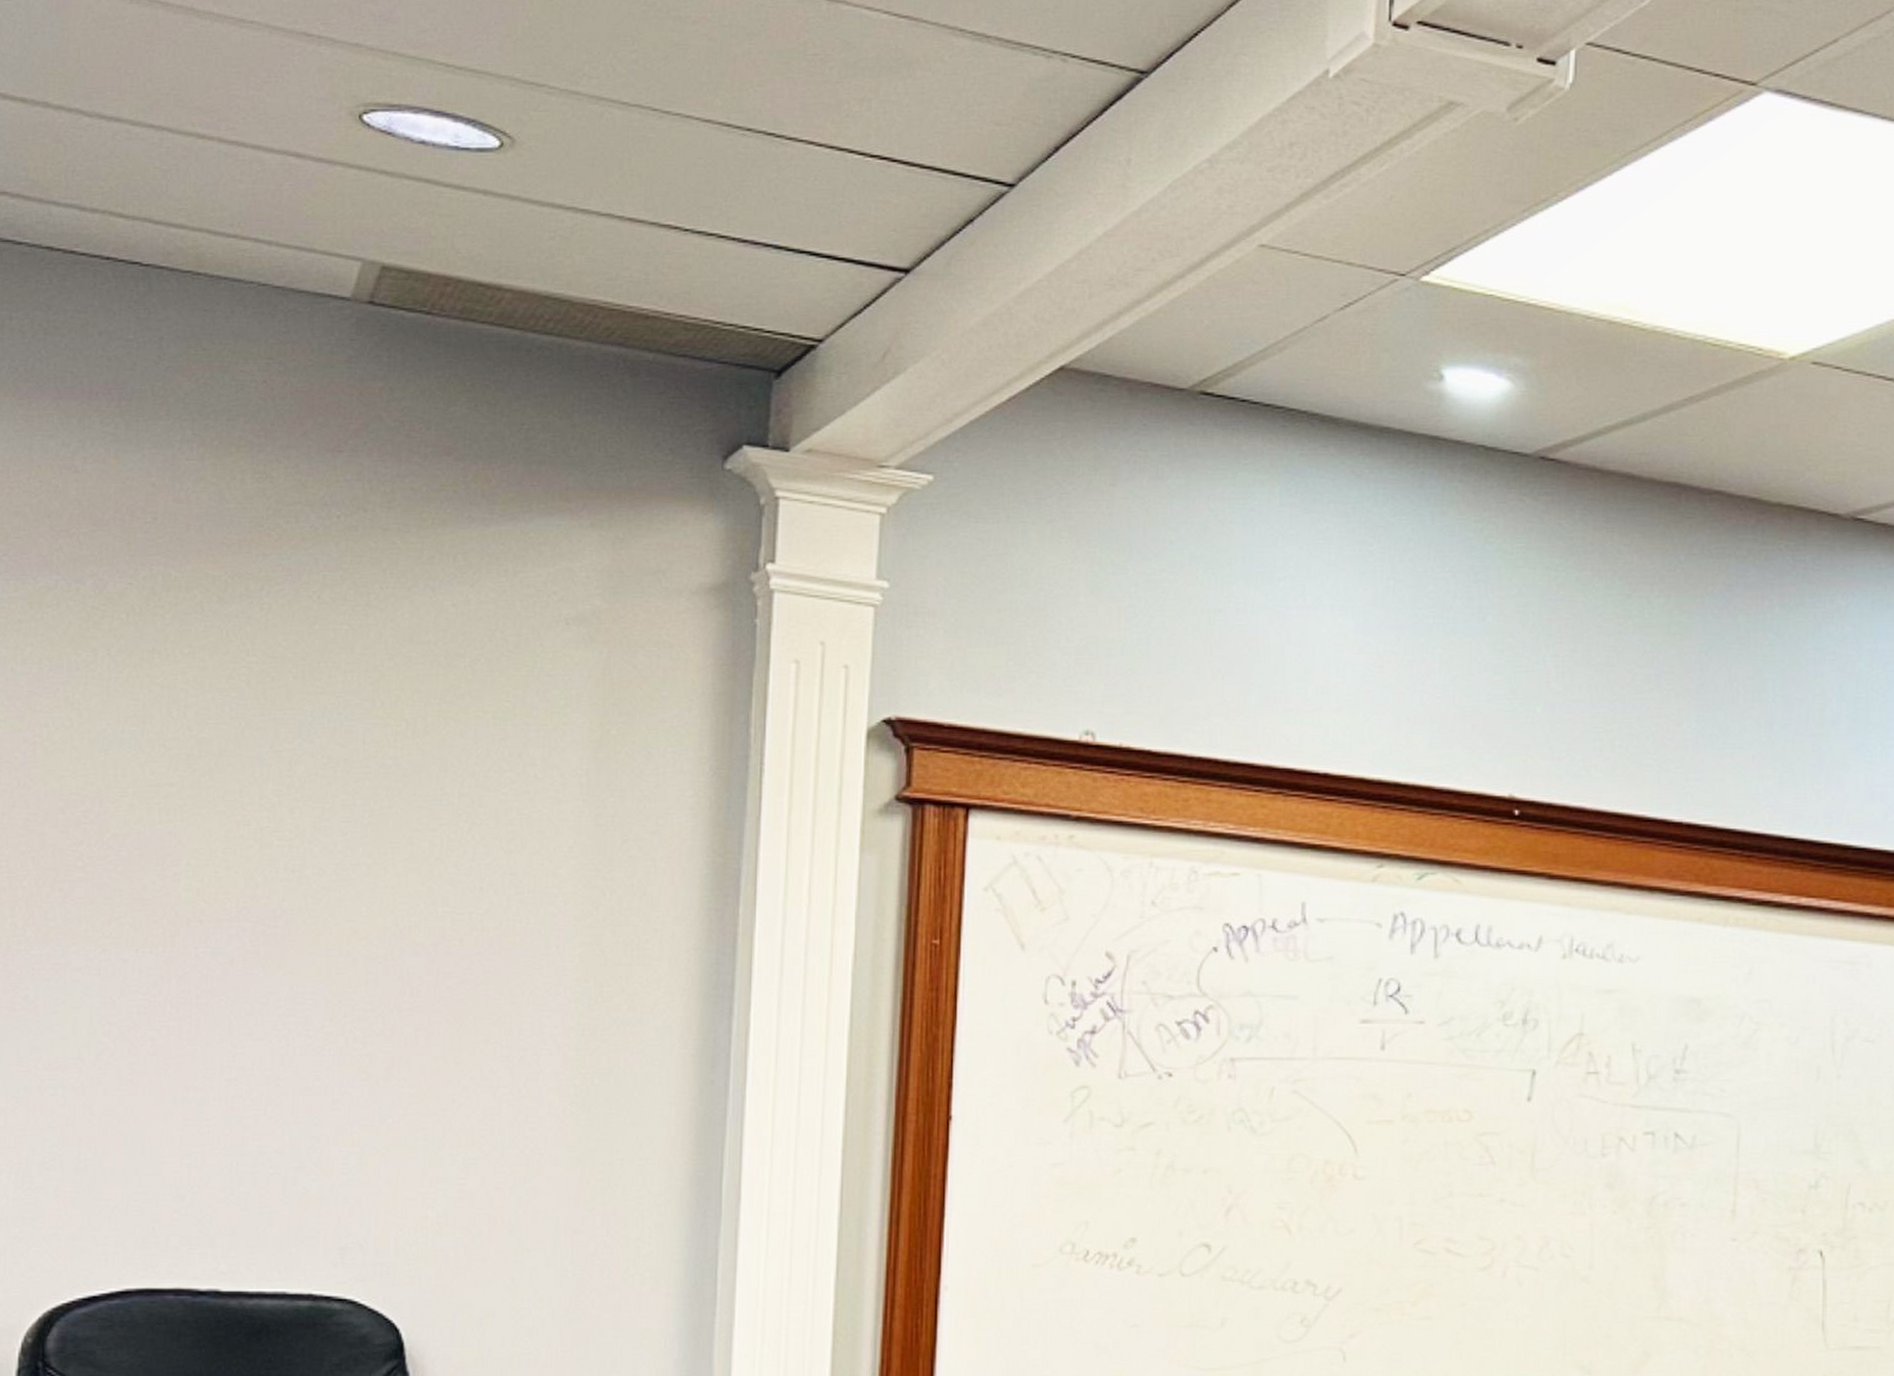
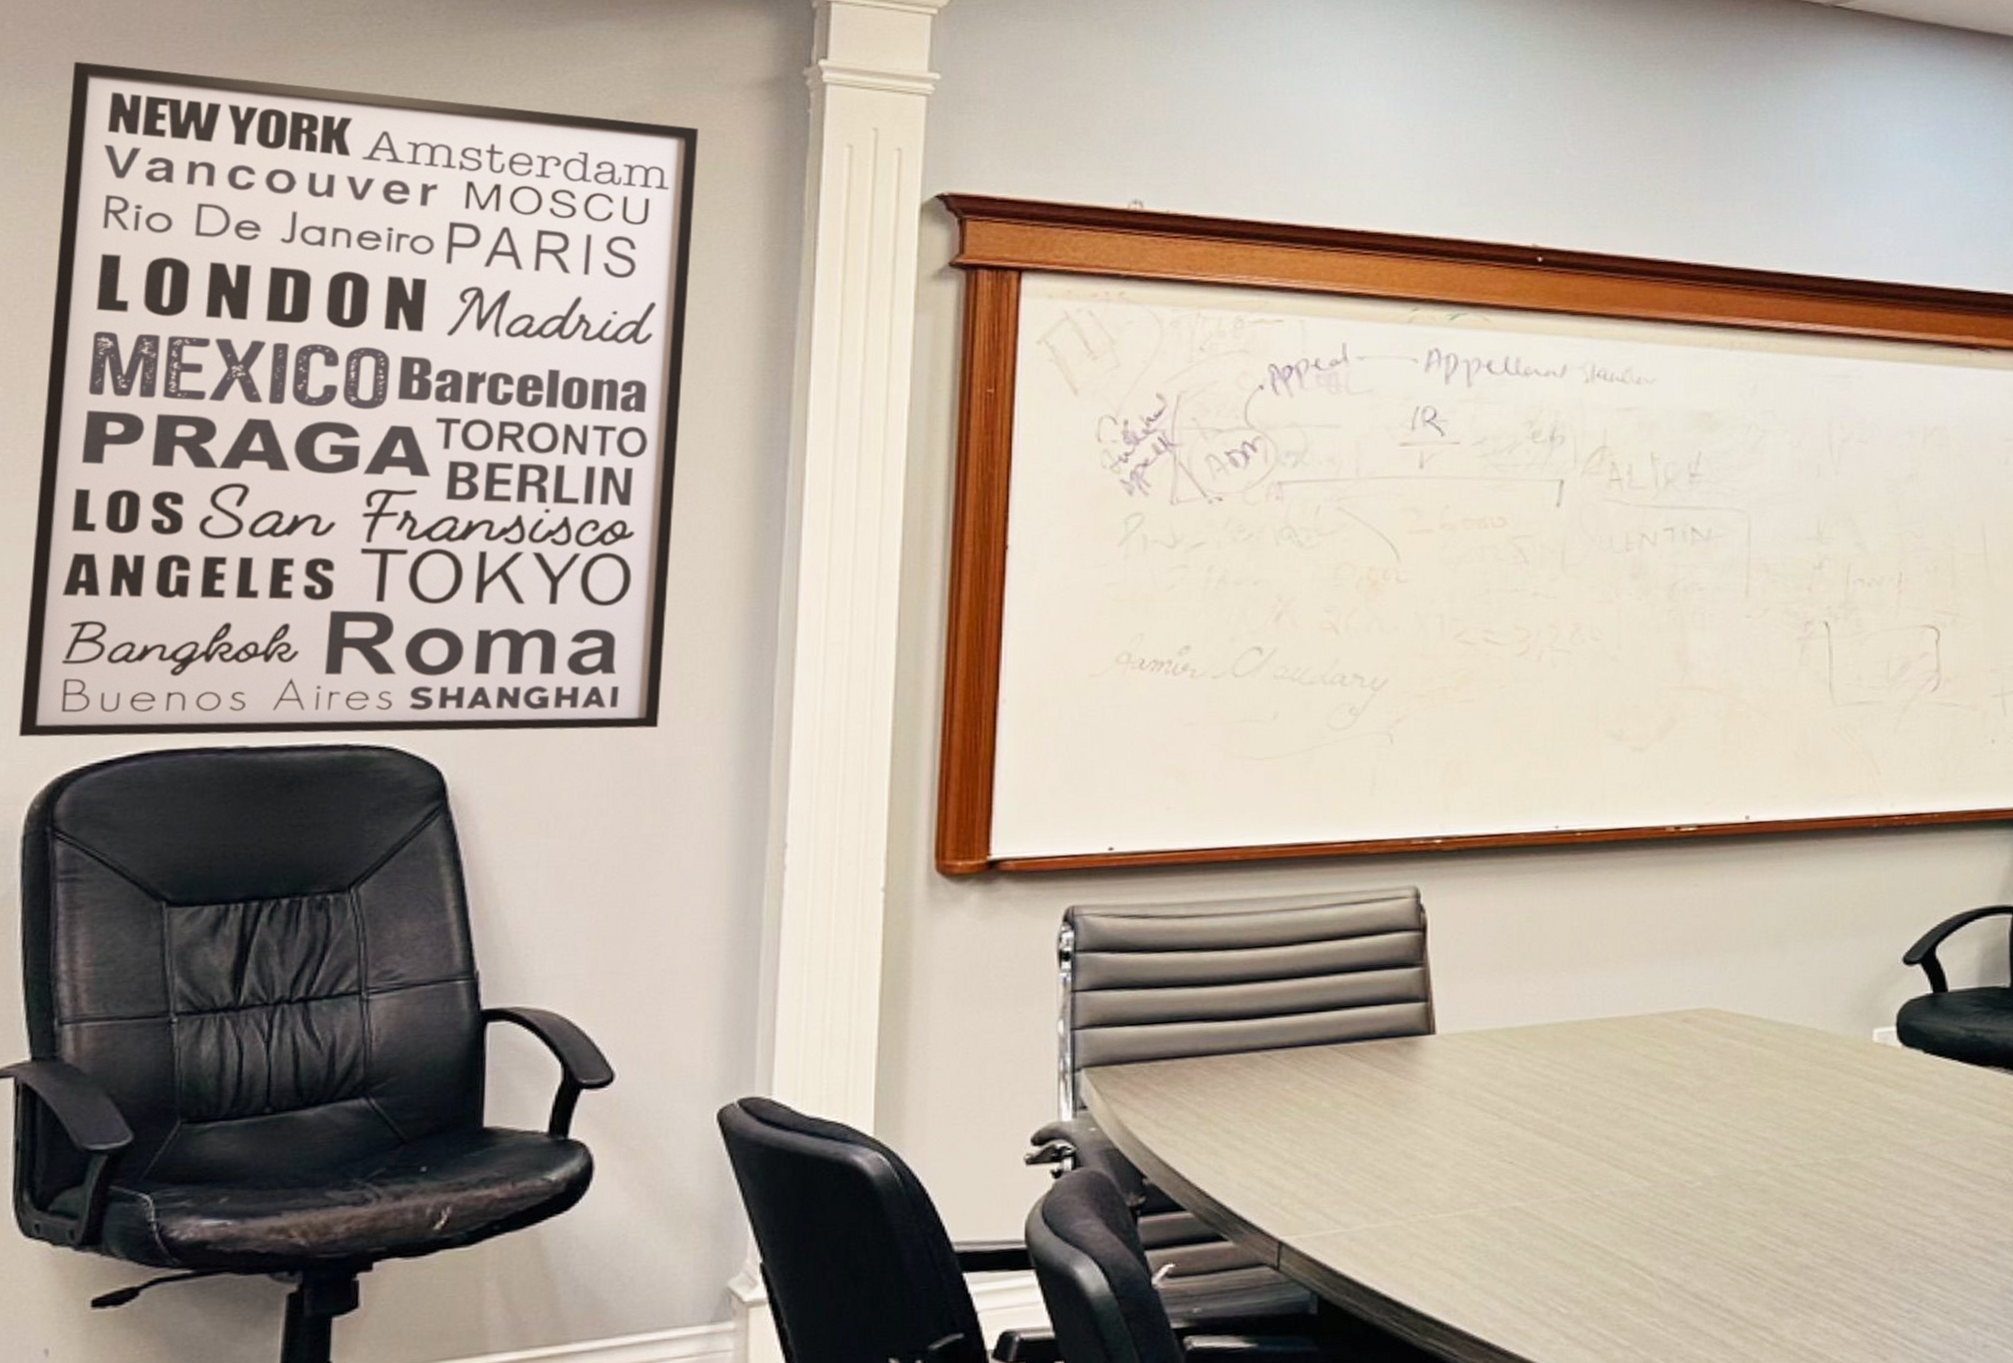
wall art: none [12,552,646,1295] -> present [19,61,698,737]

